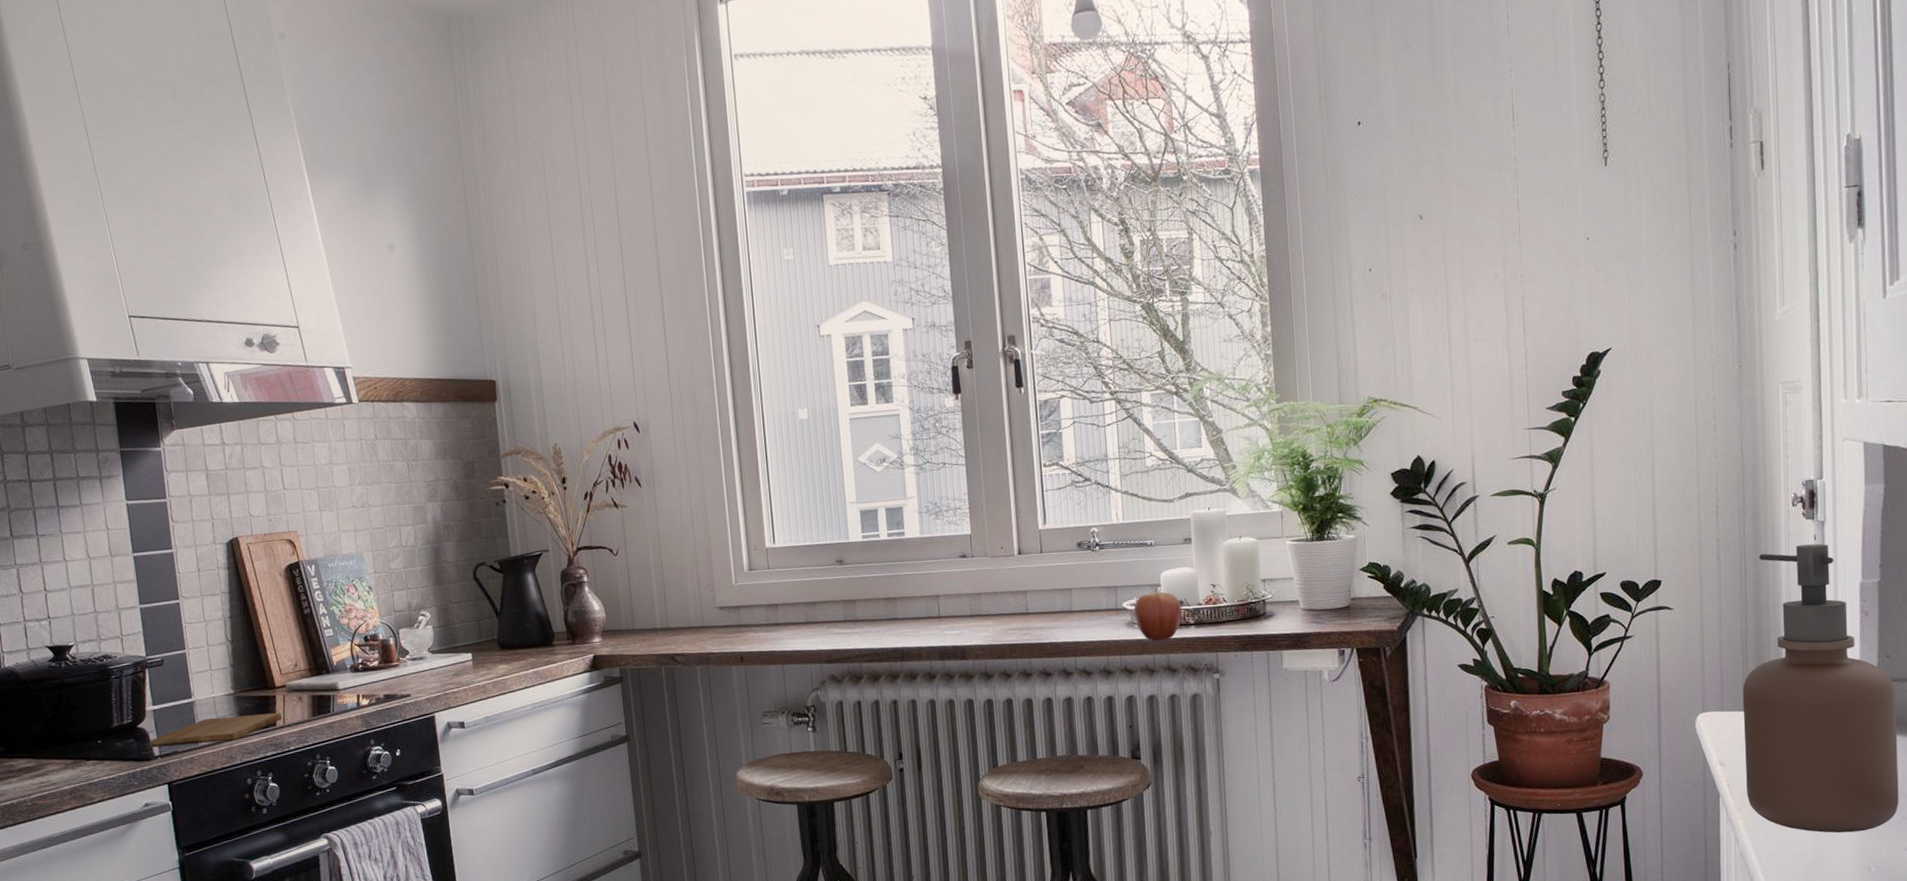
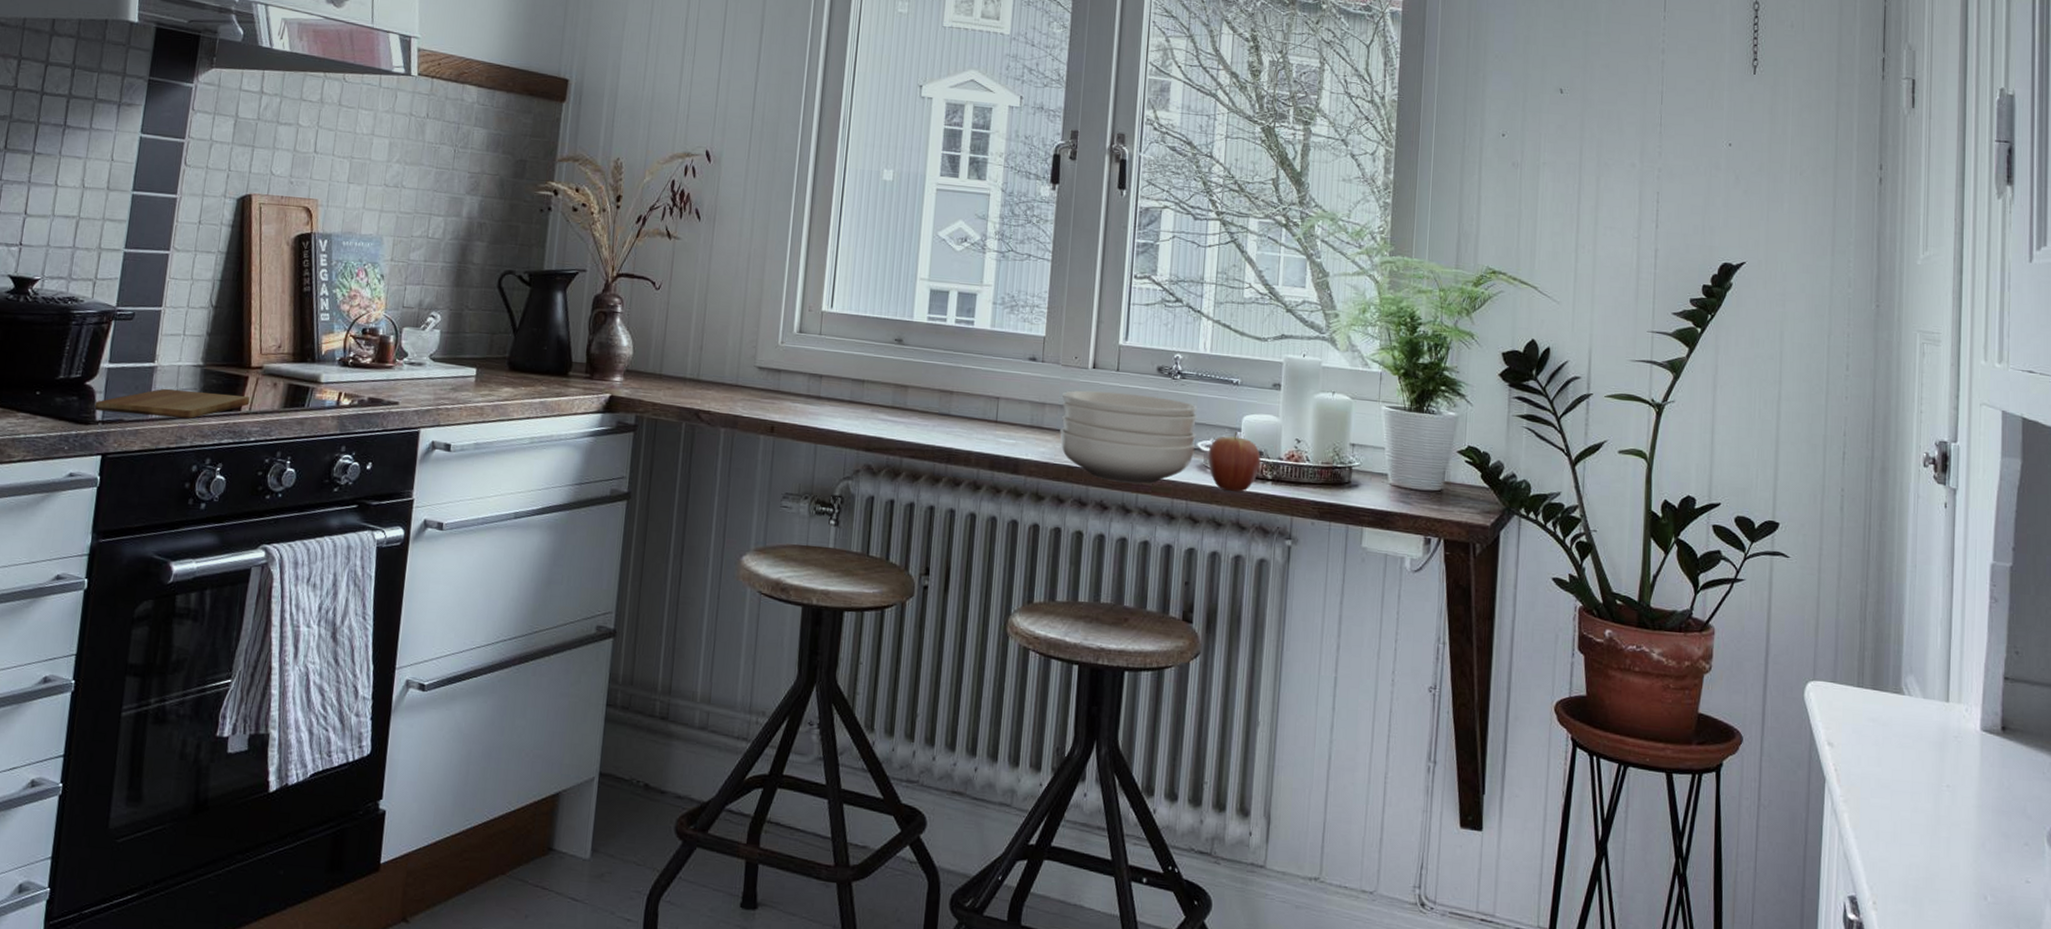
bowl: none [994,569,1122,651] -> present [1059,390,1198,485]
soap dispenser: present [1742,543,1899,833] -> none [1855,510,2024,852]

